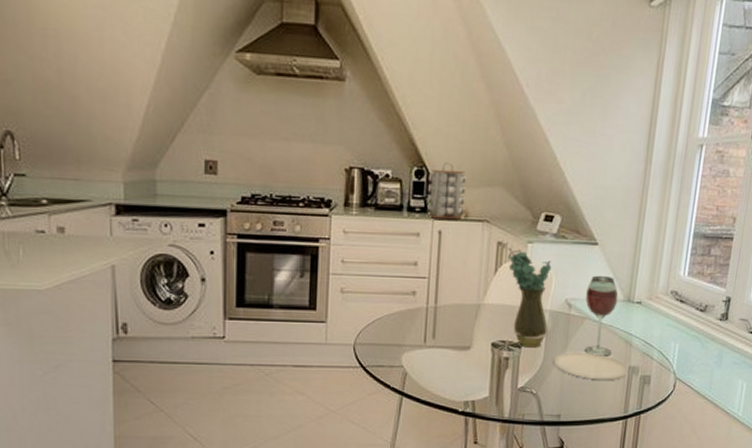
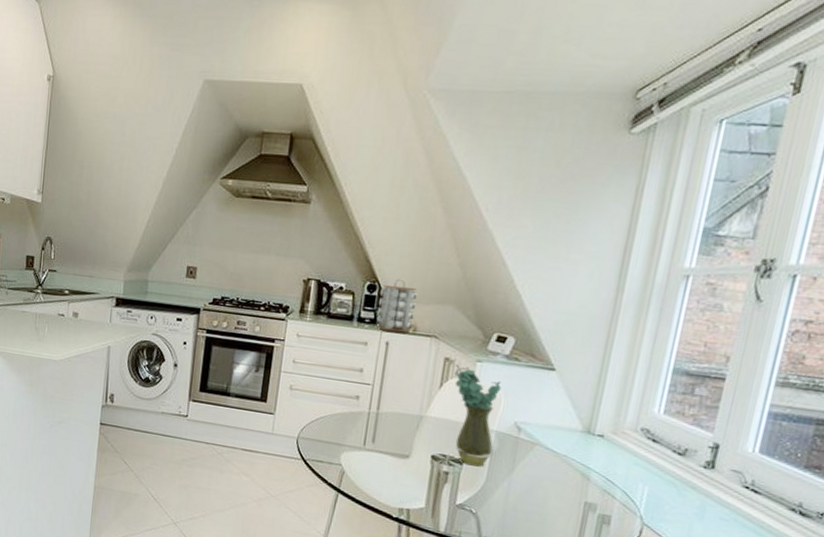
plate: present [553,351,628,380] -> none [497,476,584,513]
wineglass: present [585,275,619,356] -> none [534,401,577,487]

